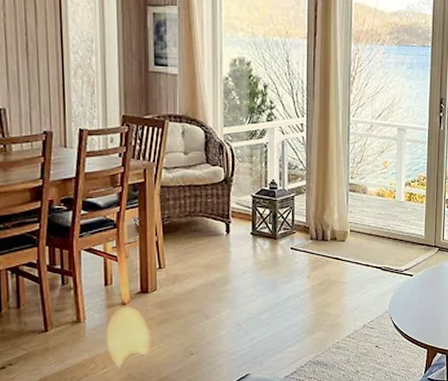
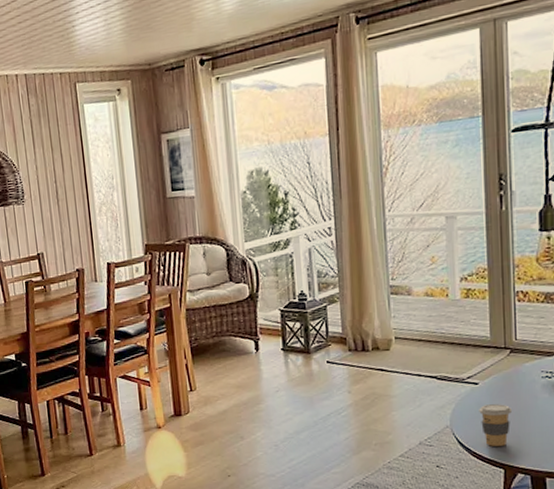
coffee cup: none [412,294,437,330] -> present [479,404,513,446]

